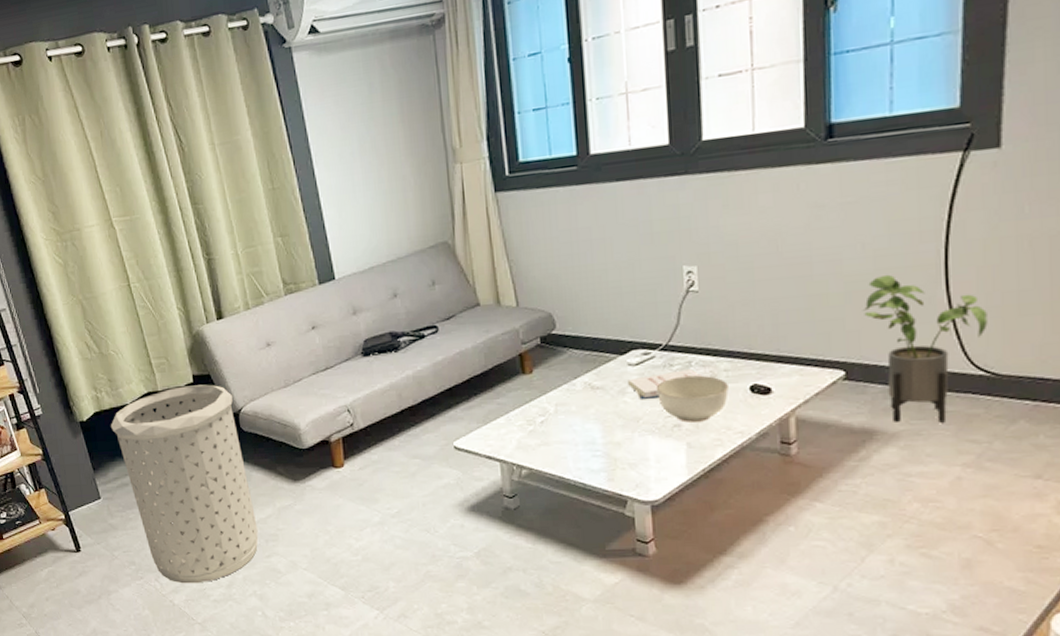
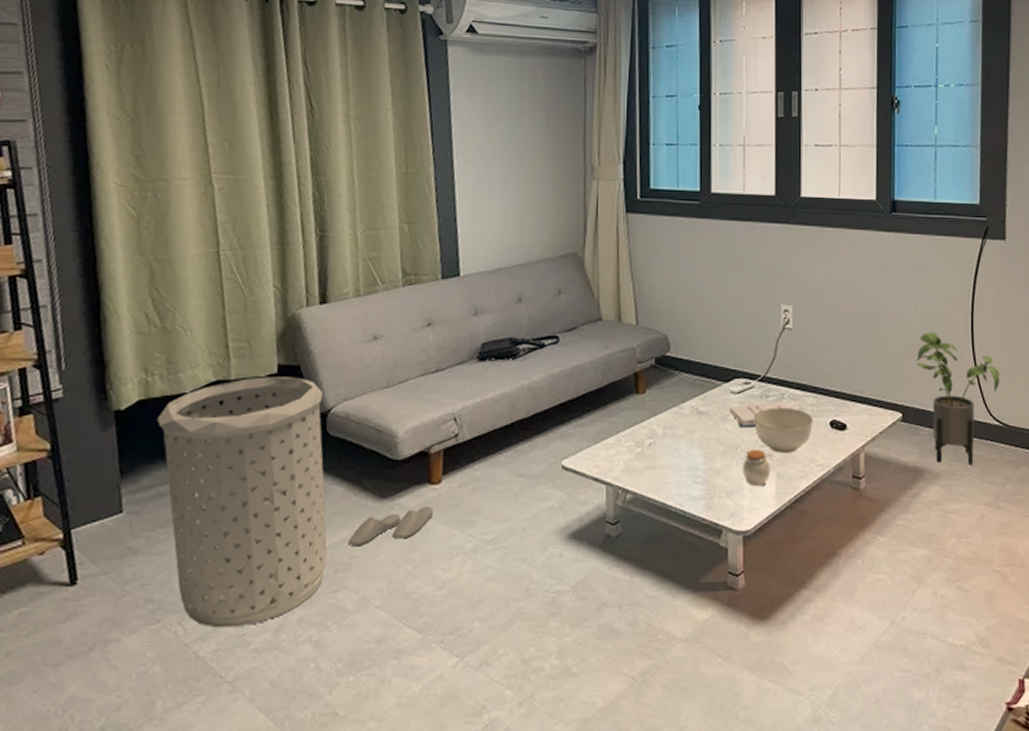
slippers: none [273,486,340,521] -> present [348,505,433,547]
jar: none [645,420,679,458] -> present [741,450,770,487]

